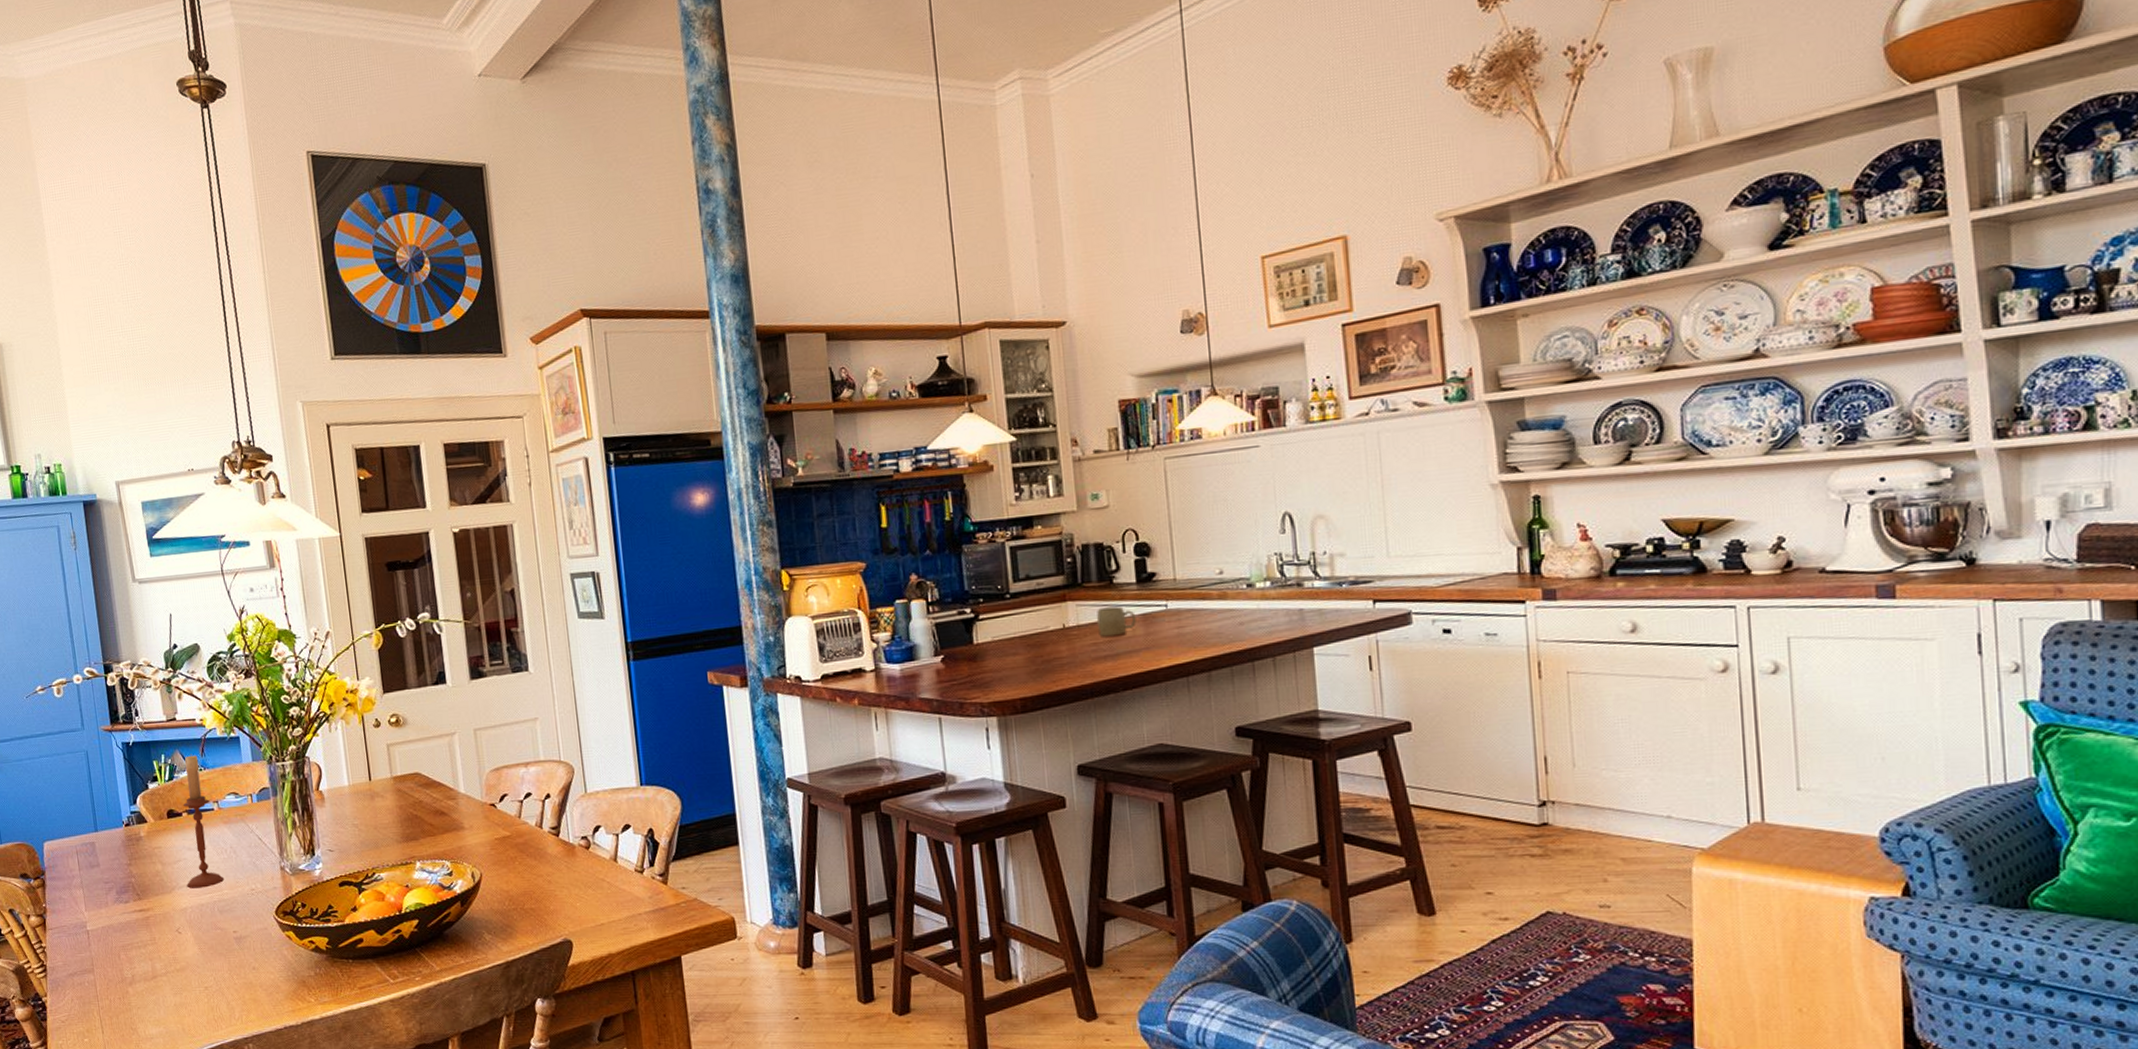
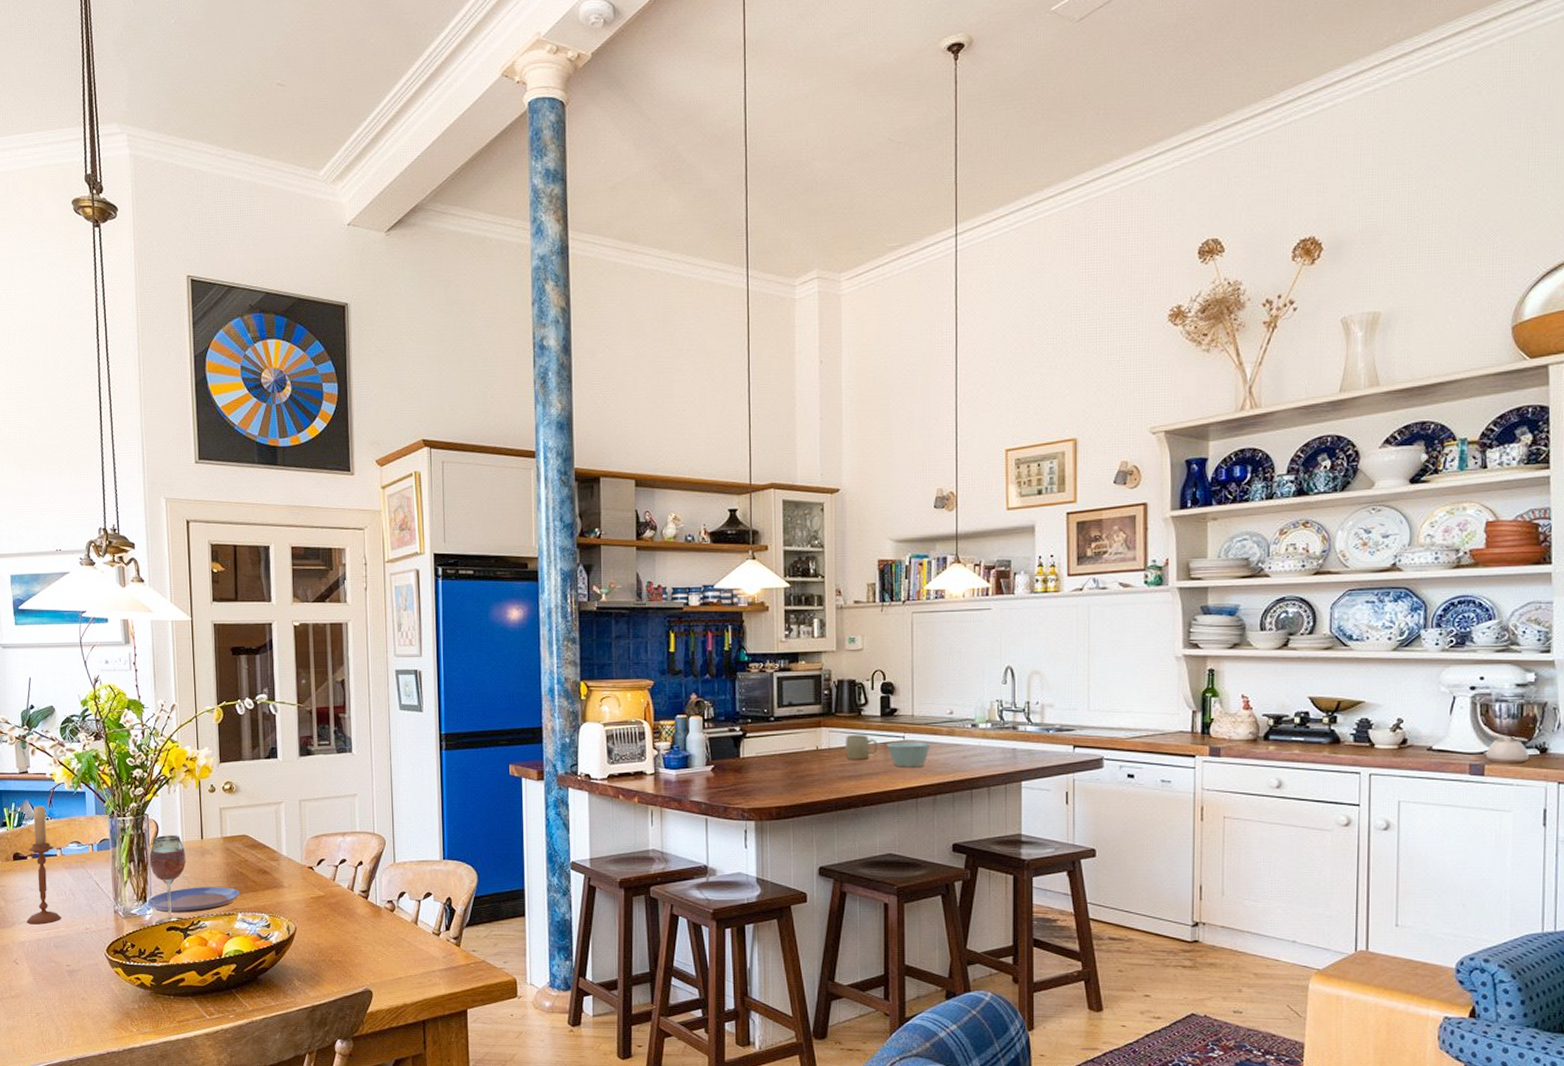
wineglass: none [314,778,359,882] -> present [149,835,186,926]
plate: none [316,833,417,866] -> present [148,887,240,913]
bowl: none [1145,609,1200,643] -> present [886,742,930,769]
sugar bowl: none [1894,547,1954,583] -> present [1485,736,1530,766]

